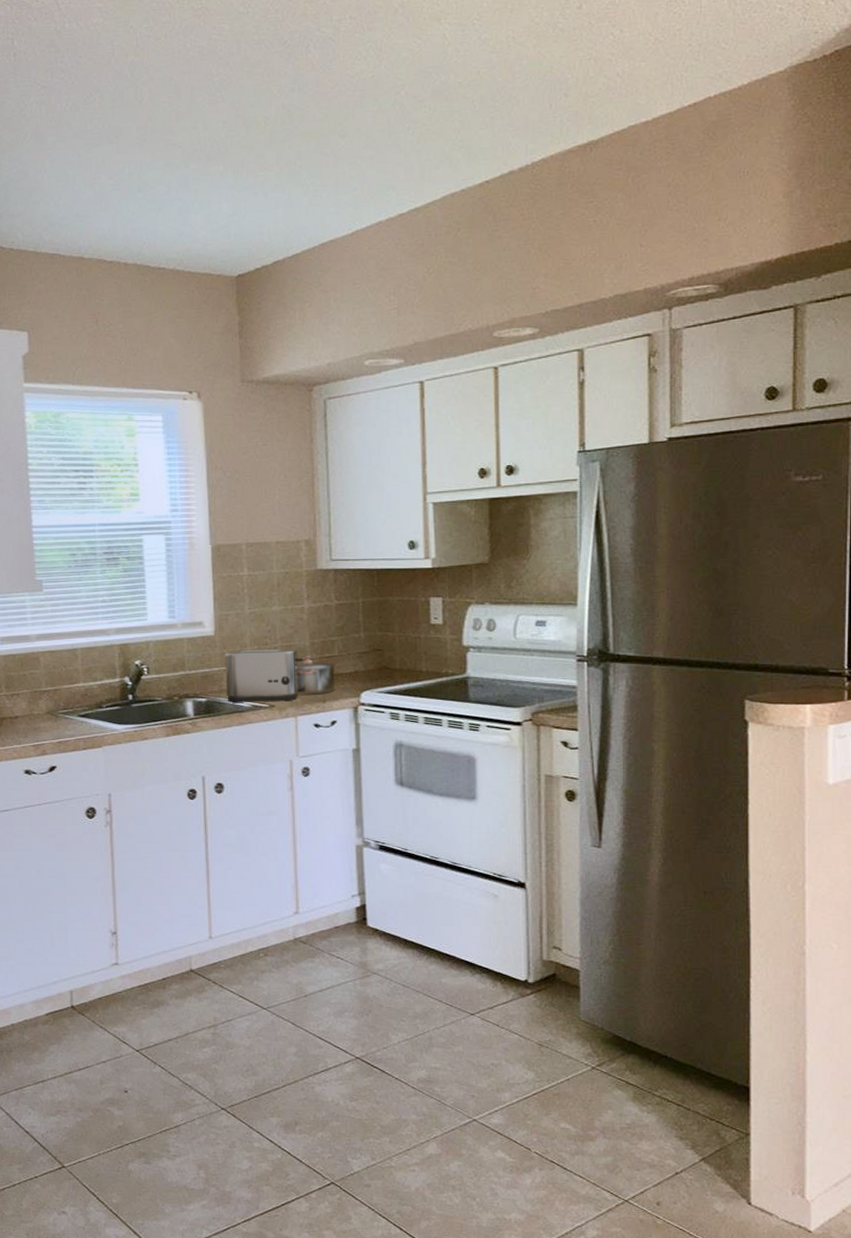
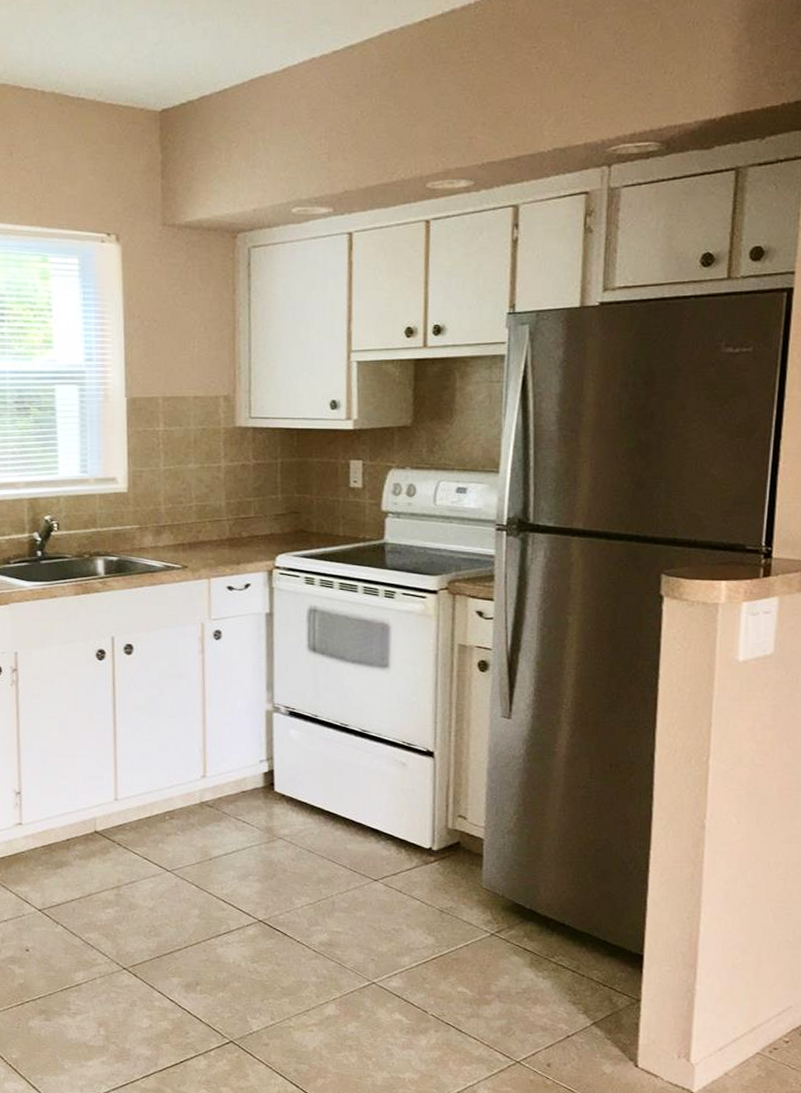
toaster: present [225,648,303,704] -> none [138,507,218,563]
cooking pot: present [297,655,335,695] -> none [211,515,251,556]

